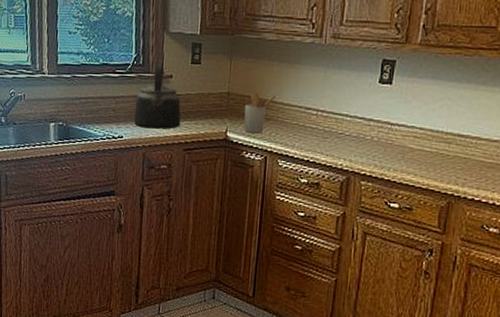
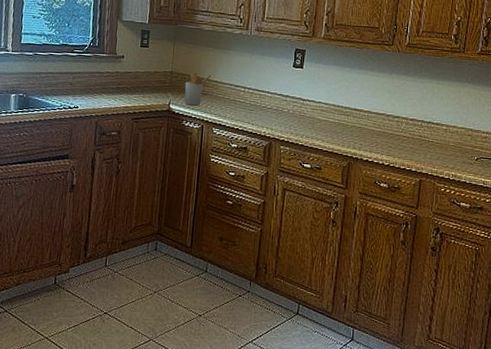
kettle: present [134,60,181,129] -> none [89,43,131,101]

